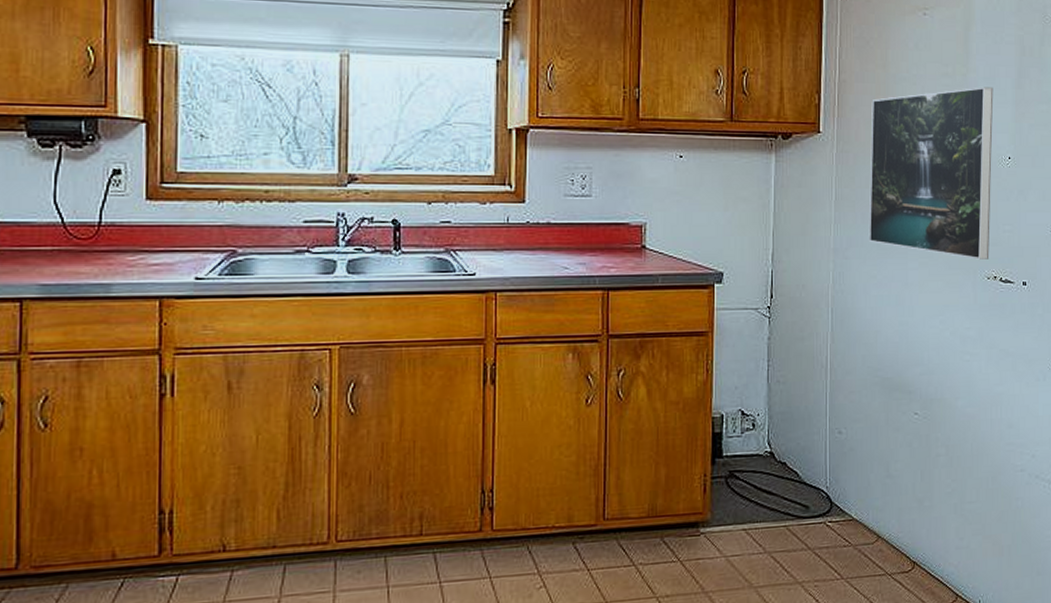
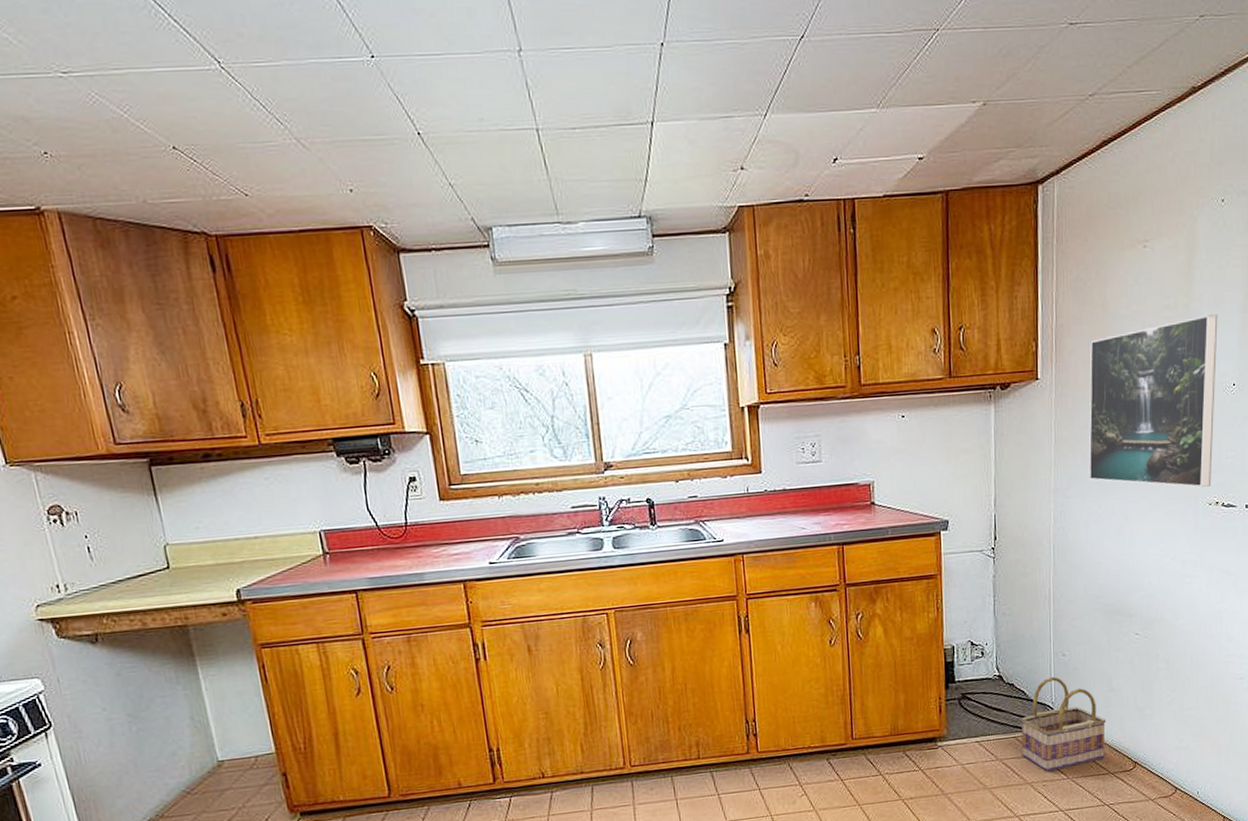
basket: none [792,457,884,569] -> present [1020,677,1107,771]

